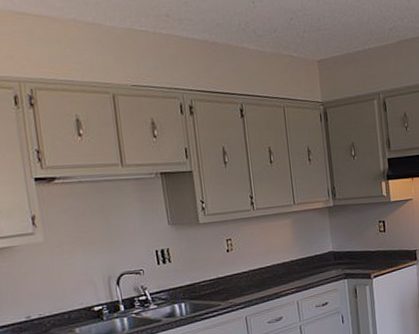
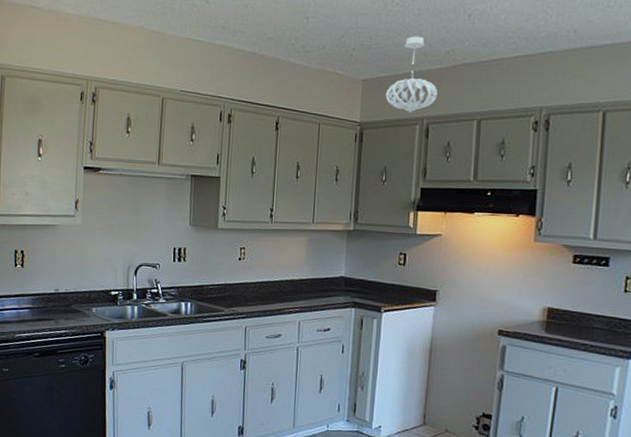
pendant light: none [341,15,388,89] -> present [385,36,437,113]

